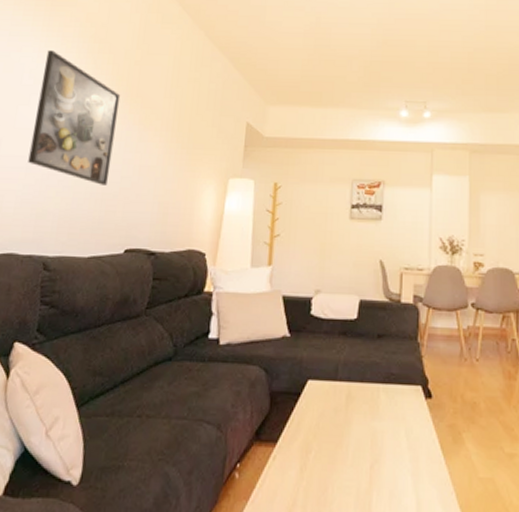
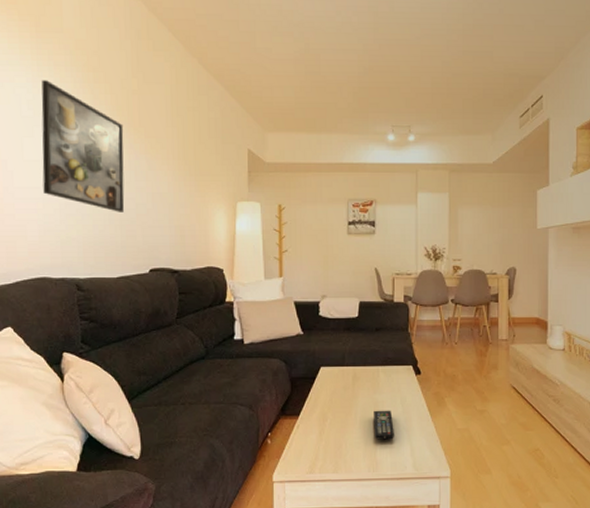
remote control: none [369,443,396,486] -> present [374,410,394,440]

